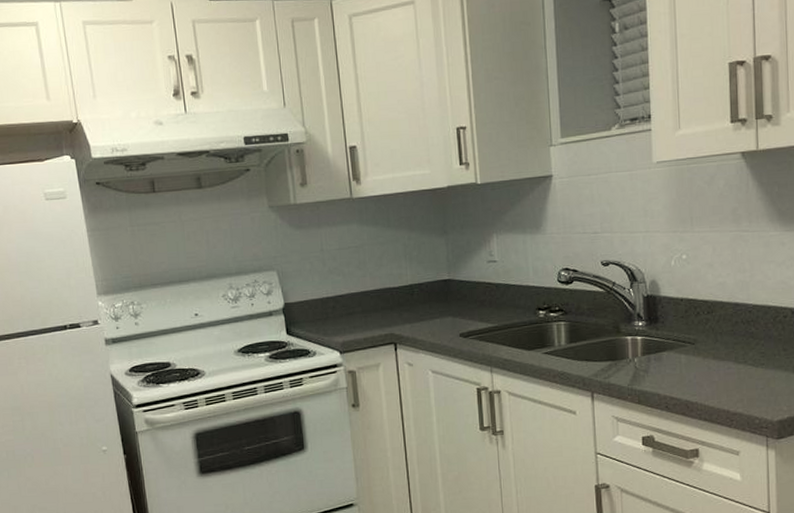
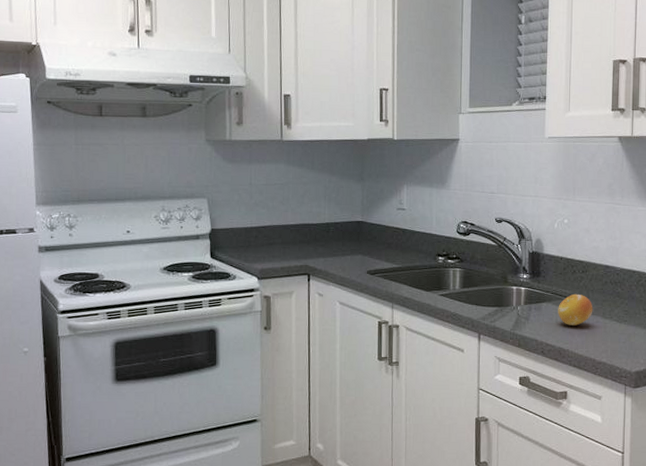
fruit: none [681,338,723,375] -> present [558,293,593,326]

